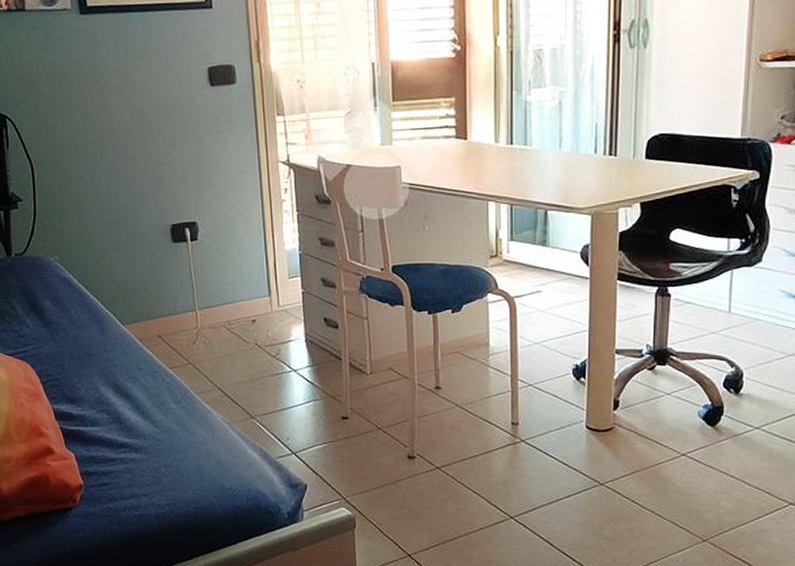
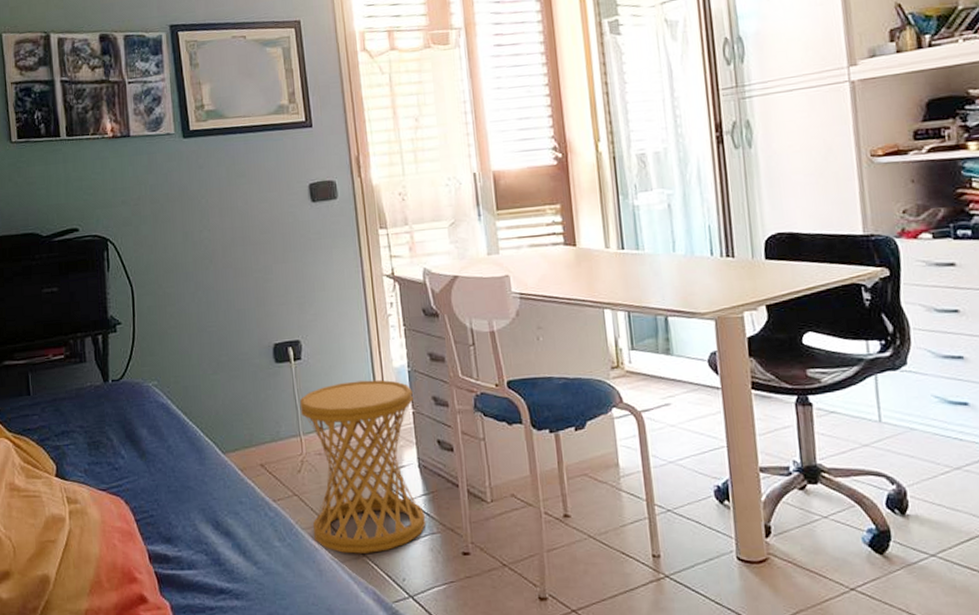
side table: none [195,261,310,416] -> present [299,379,426,554]

